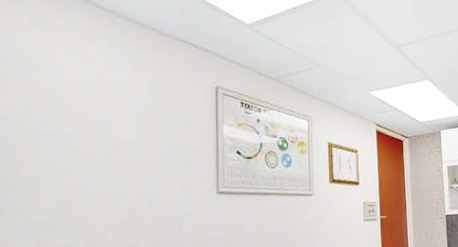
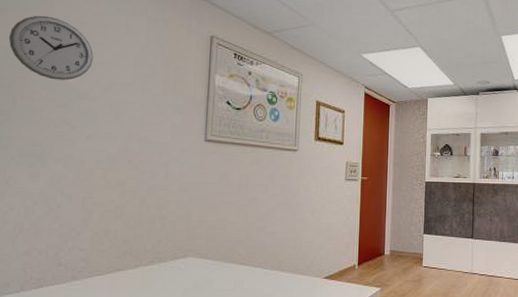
wall clock: none [8,80,97,145] -> present [8,15,94,81]

